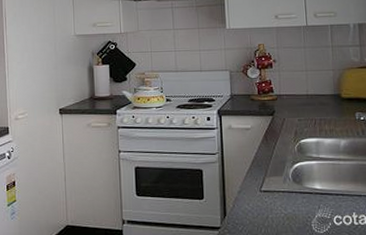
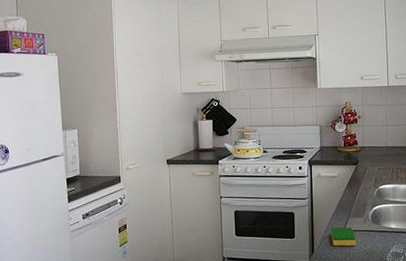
dish sponge: none [245,186,275,210] -> present [331,227,356,246]

